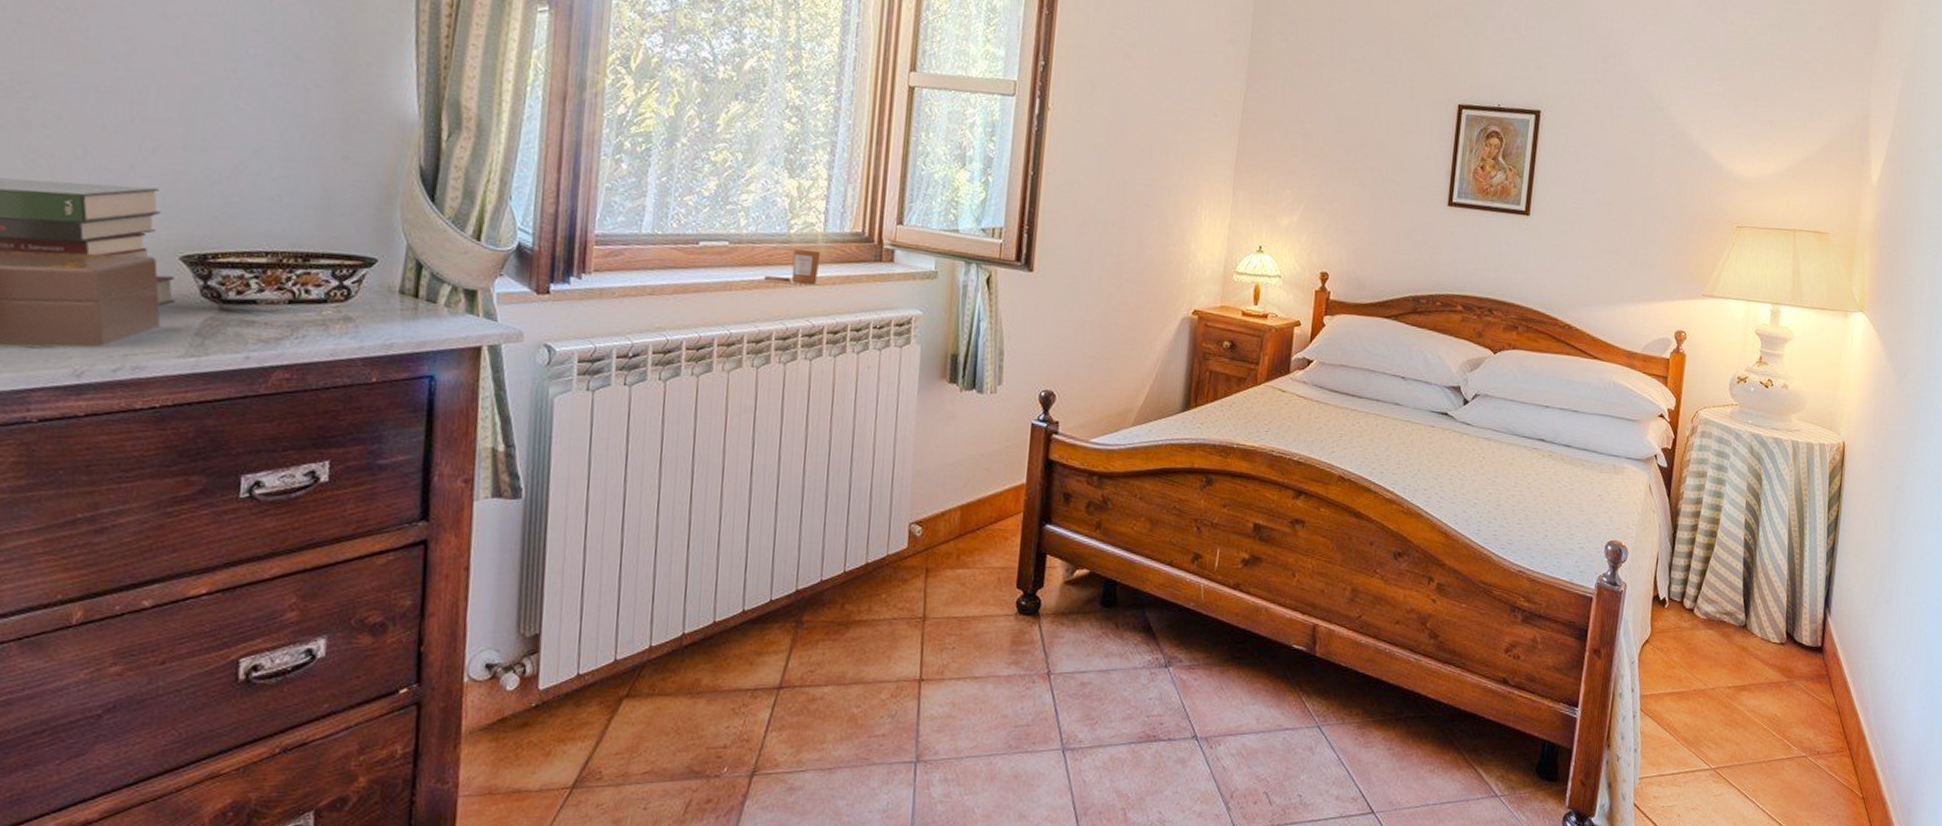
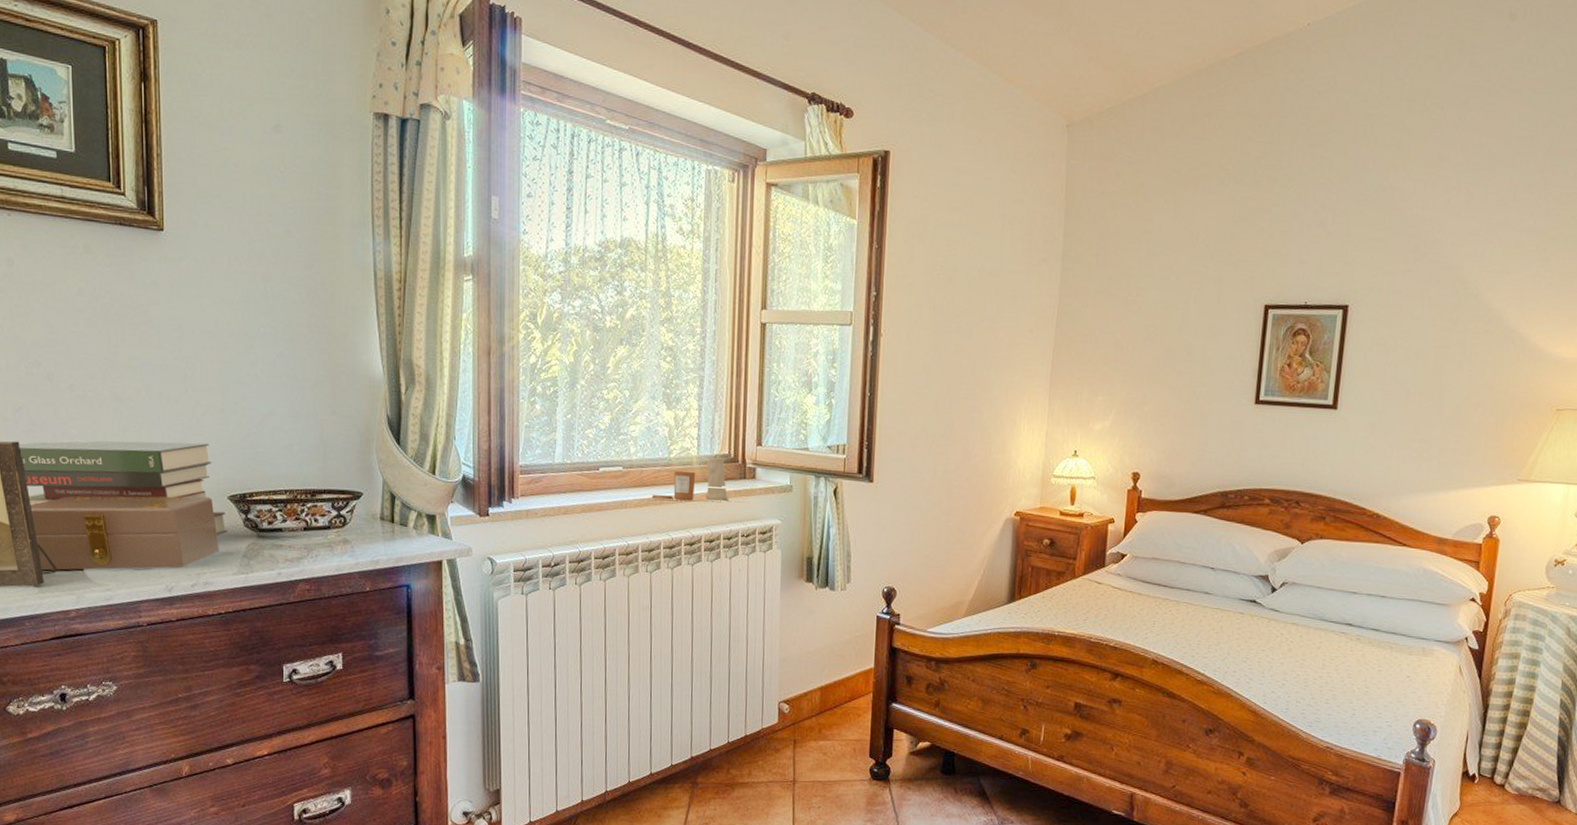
candle: none [831,230,860,288] -> present [706,453,729,502]

